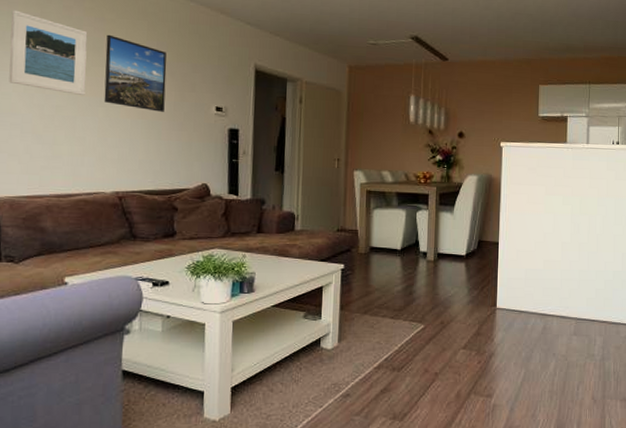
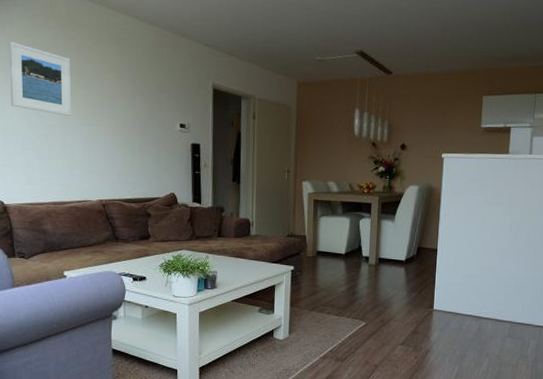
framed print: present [104,34,167,112] -> none [86,60,137,129]

